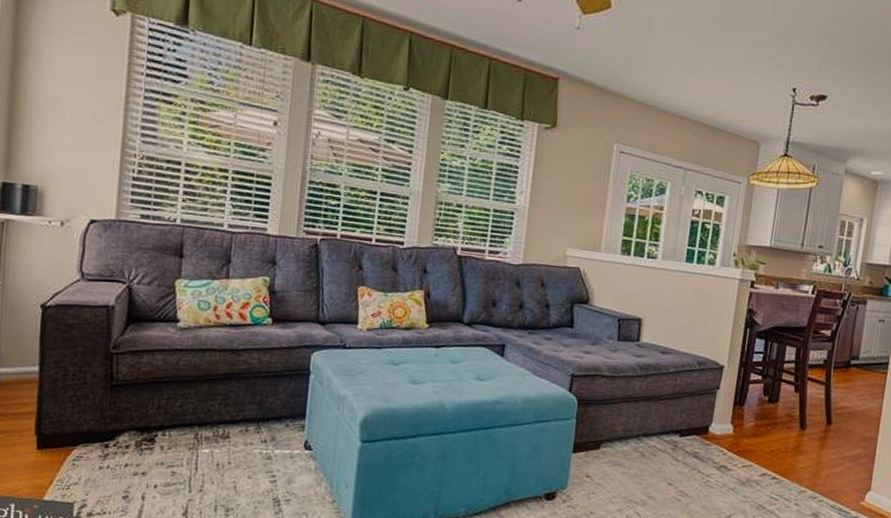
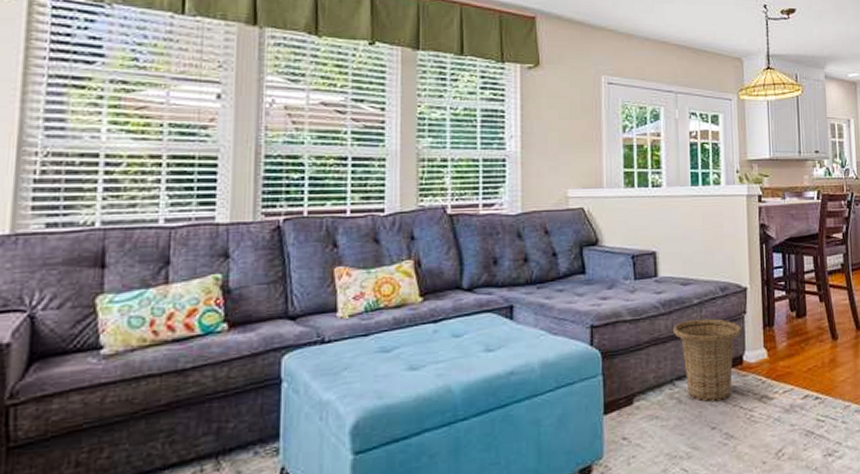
basket: none [647,385,712,463] -> present [673,318,741,403]

